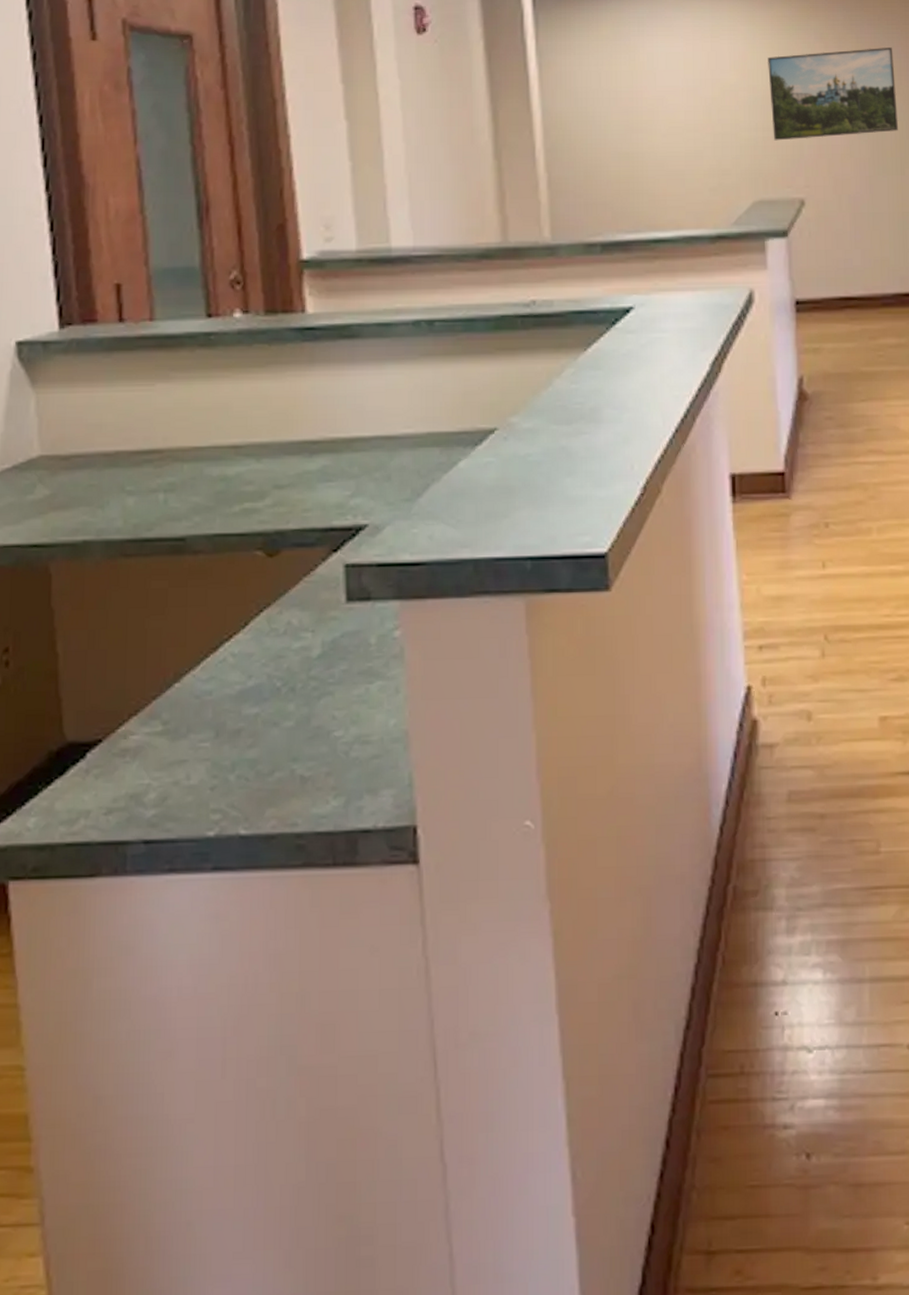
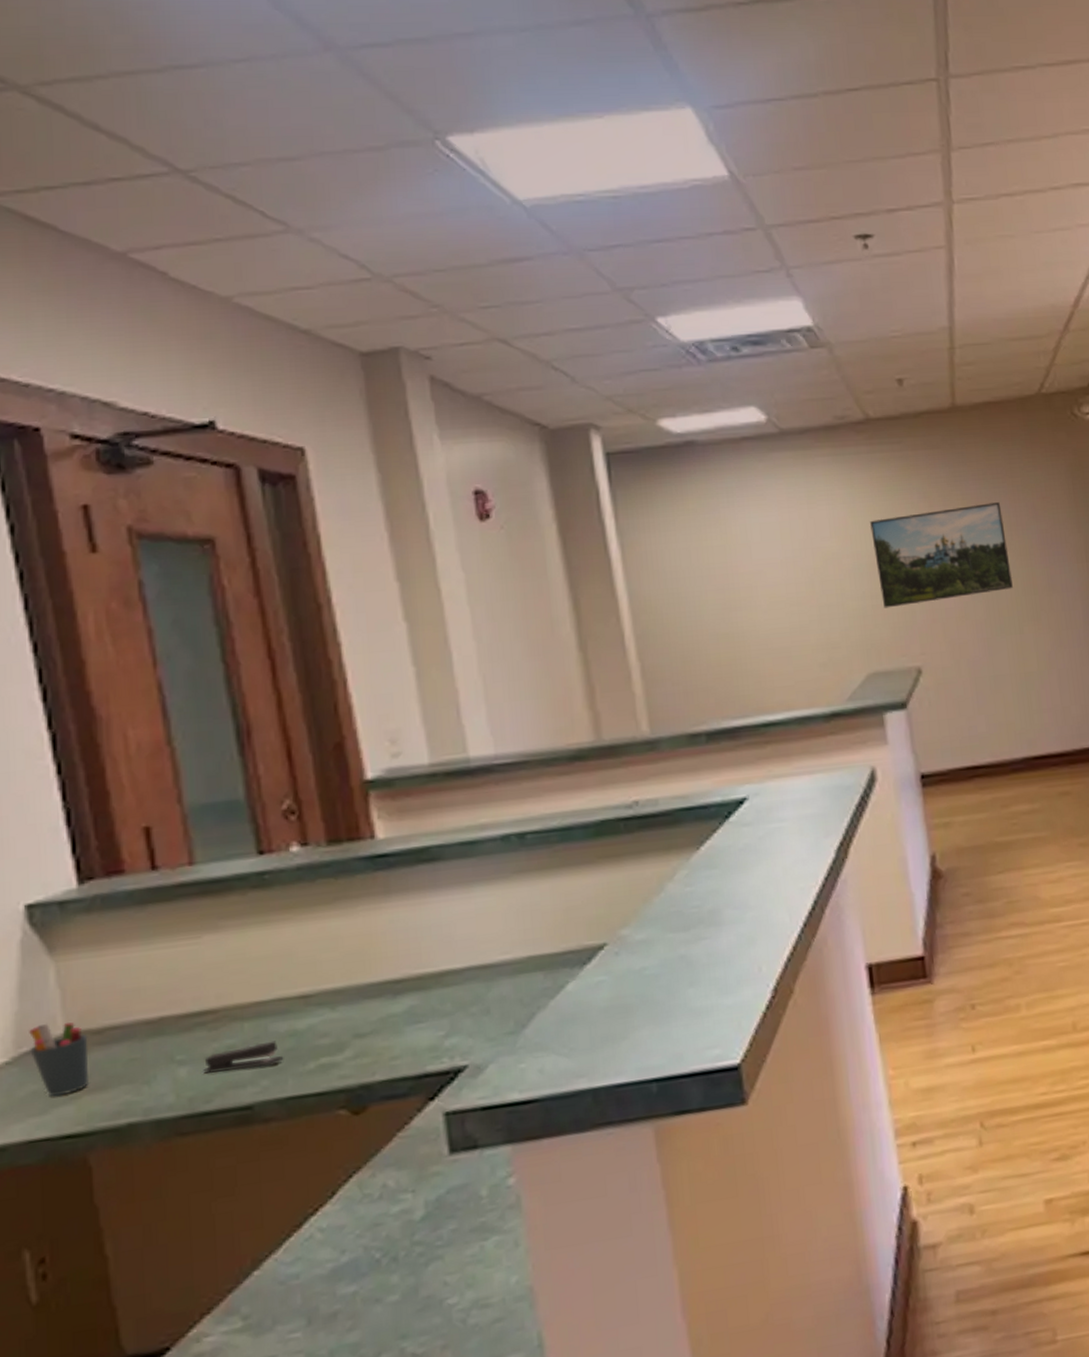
pen holder: none [10,445,57,509] -> present [29,1022,89,1096]
stapler: none [147,483,214,506] -> present [203,1040,284,1074]

